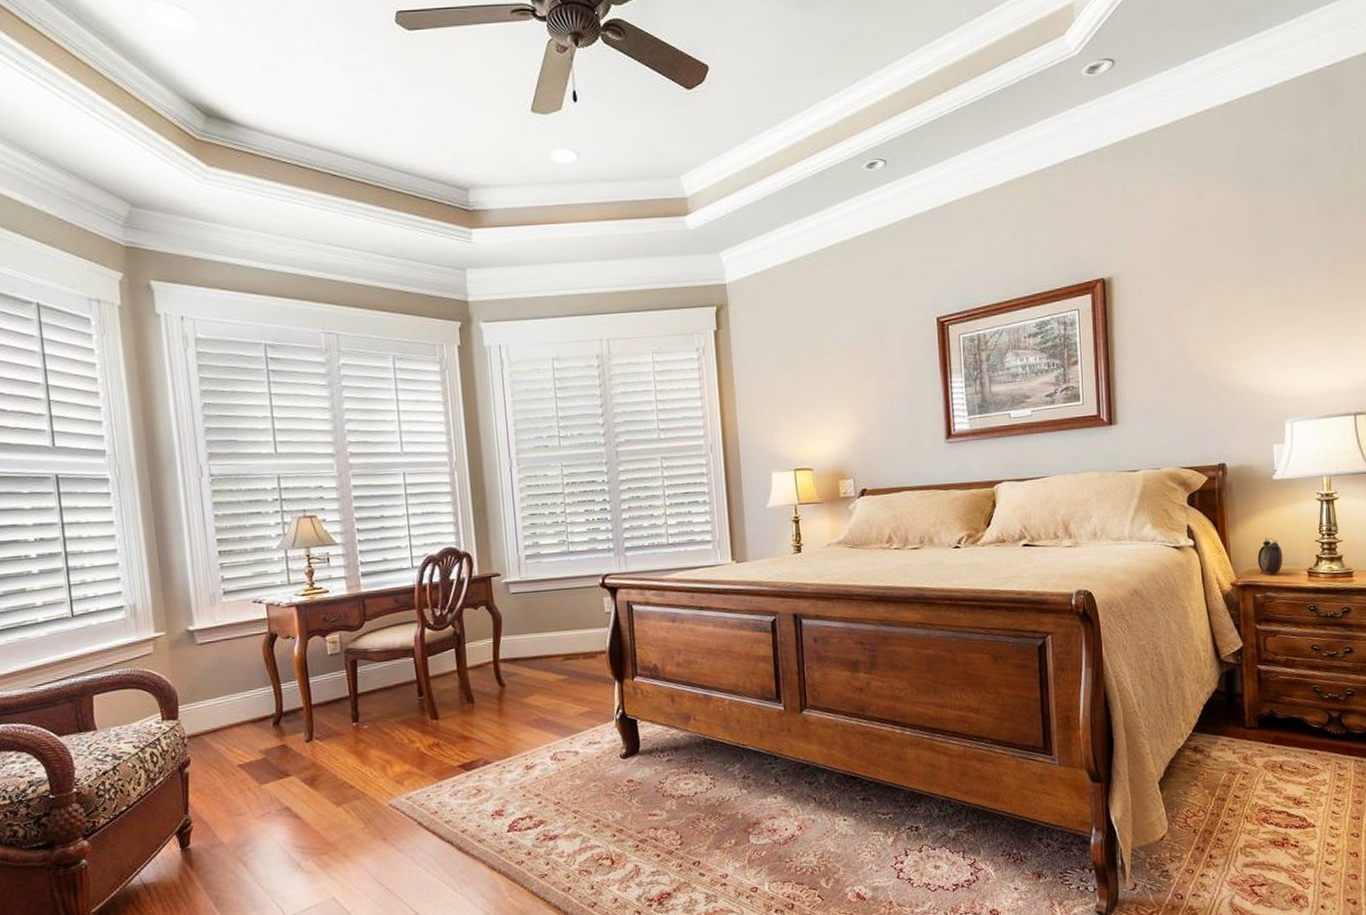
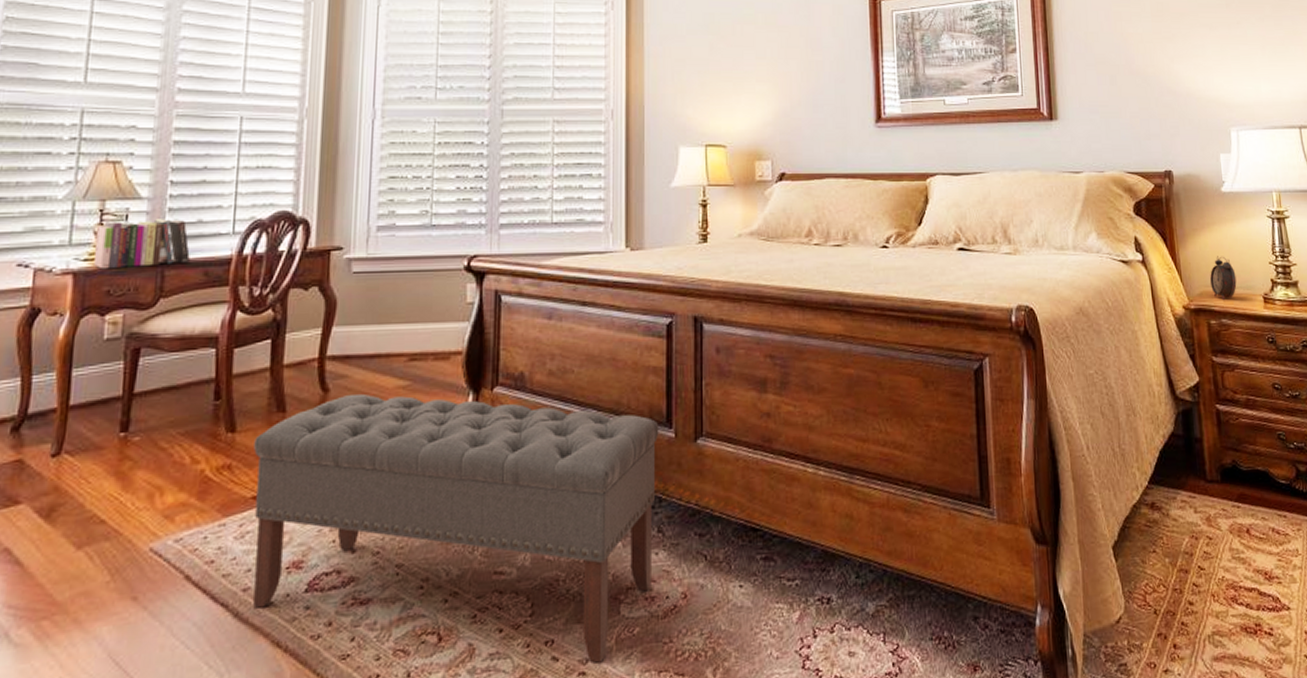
books: none [307,559,382,602] -> present [94,219,190,270]
bench: none [454,686,773,877] -> present [253,393,659,663]

